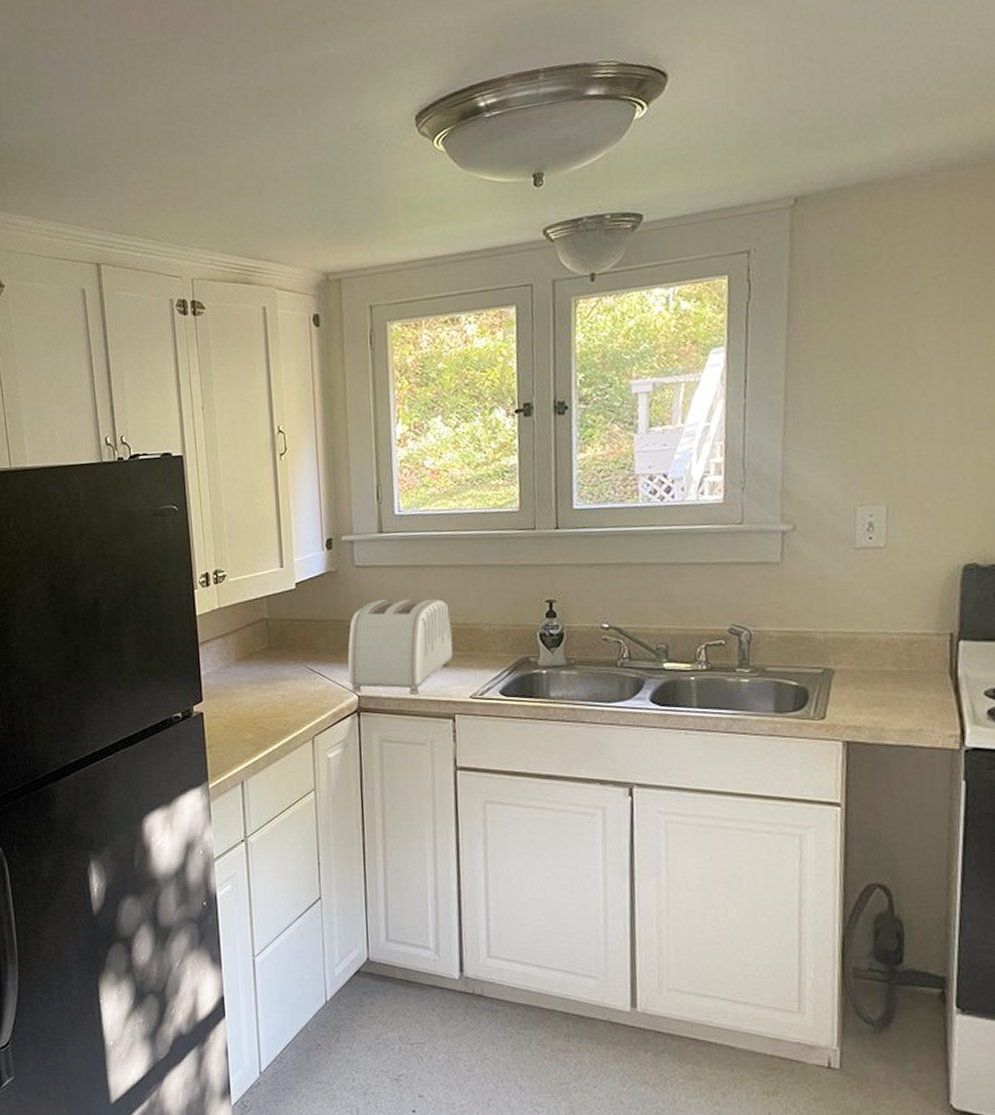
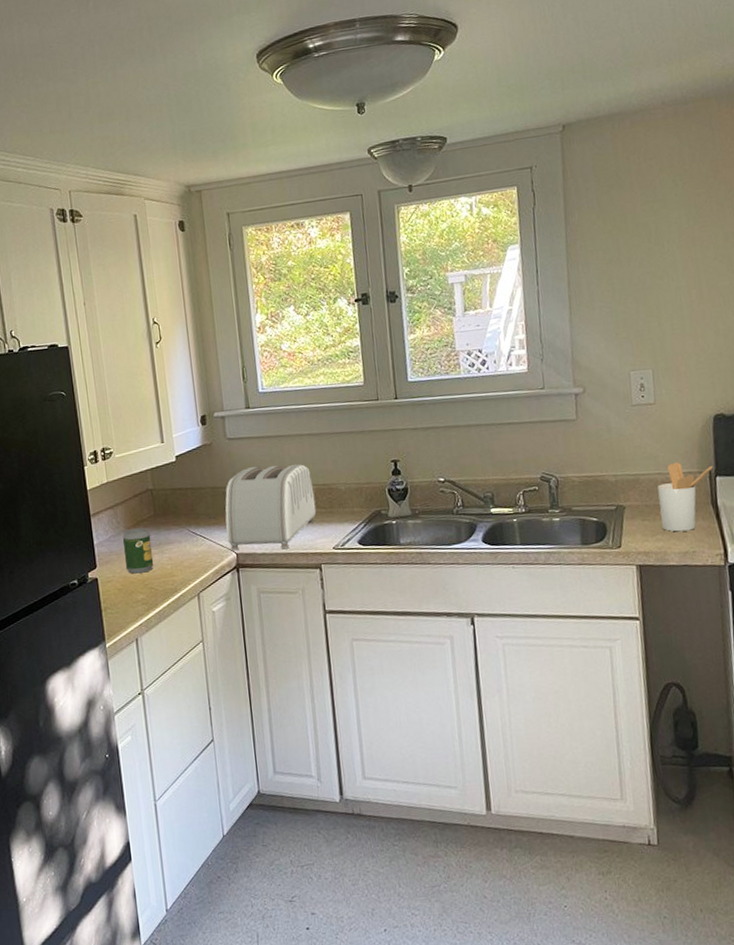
soda can: none [232,661,266,711] -> present [123,528,154,574]
utensil holder: none [880,620,956,705] -> present [657,462,713,532]

